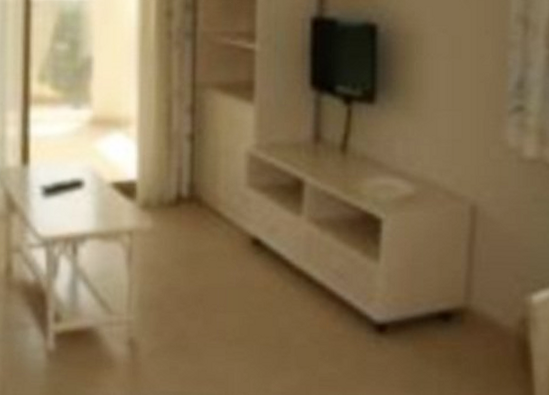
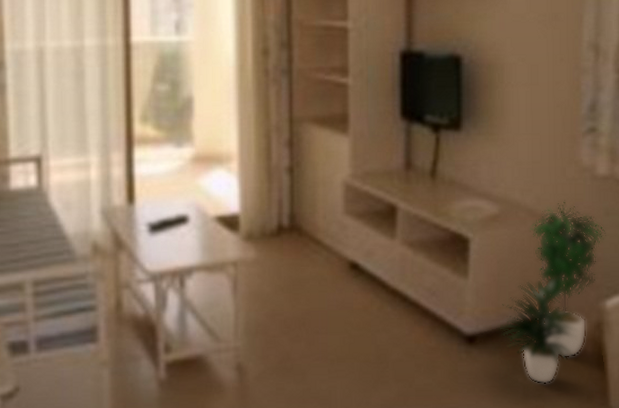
potted plant: none [412,183,534,383] -> present [499,200,606,385]

